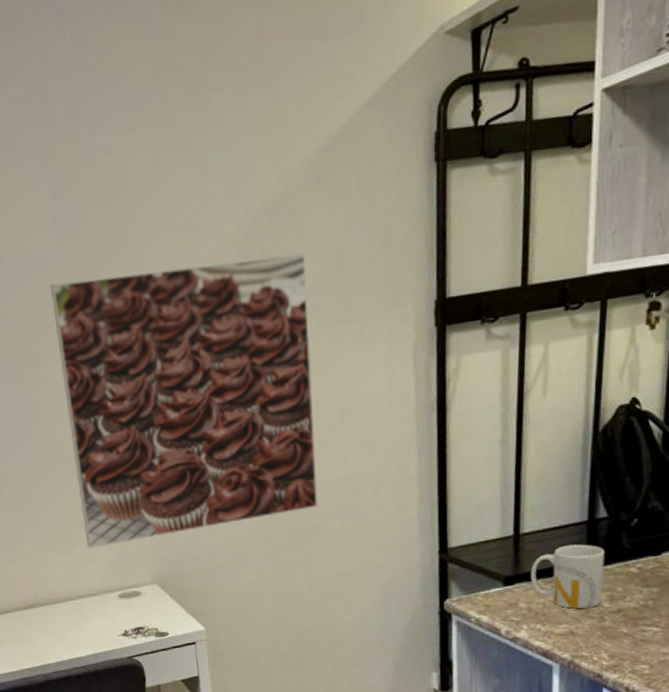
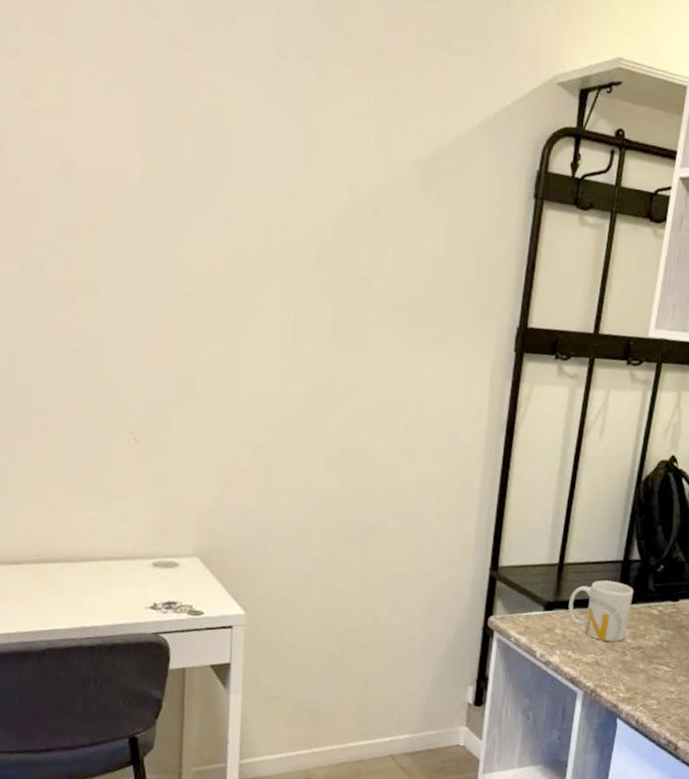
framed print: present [50,252,318,549] -> none [123,210,403,507]

